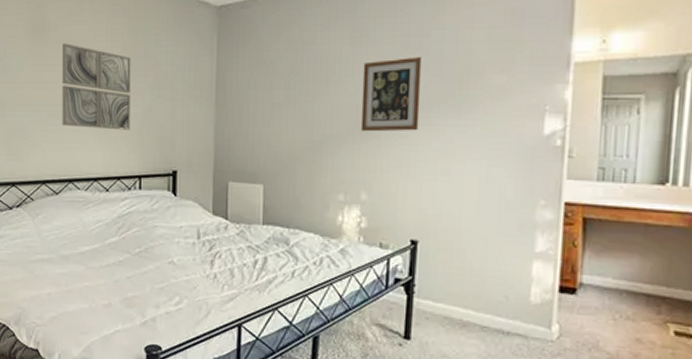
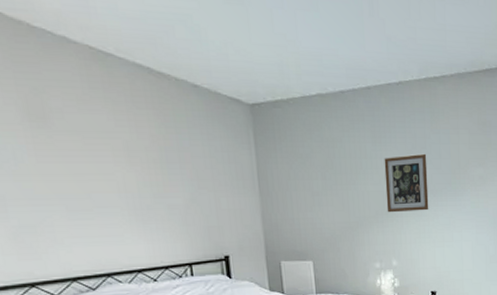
wall art: present [62,43,131,131] -> none [74,133,172,222]

